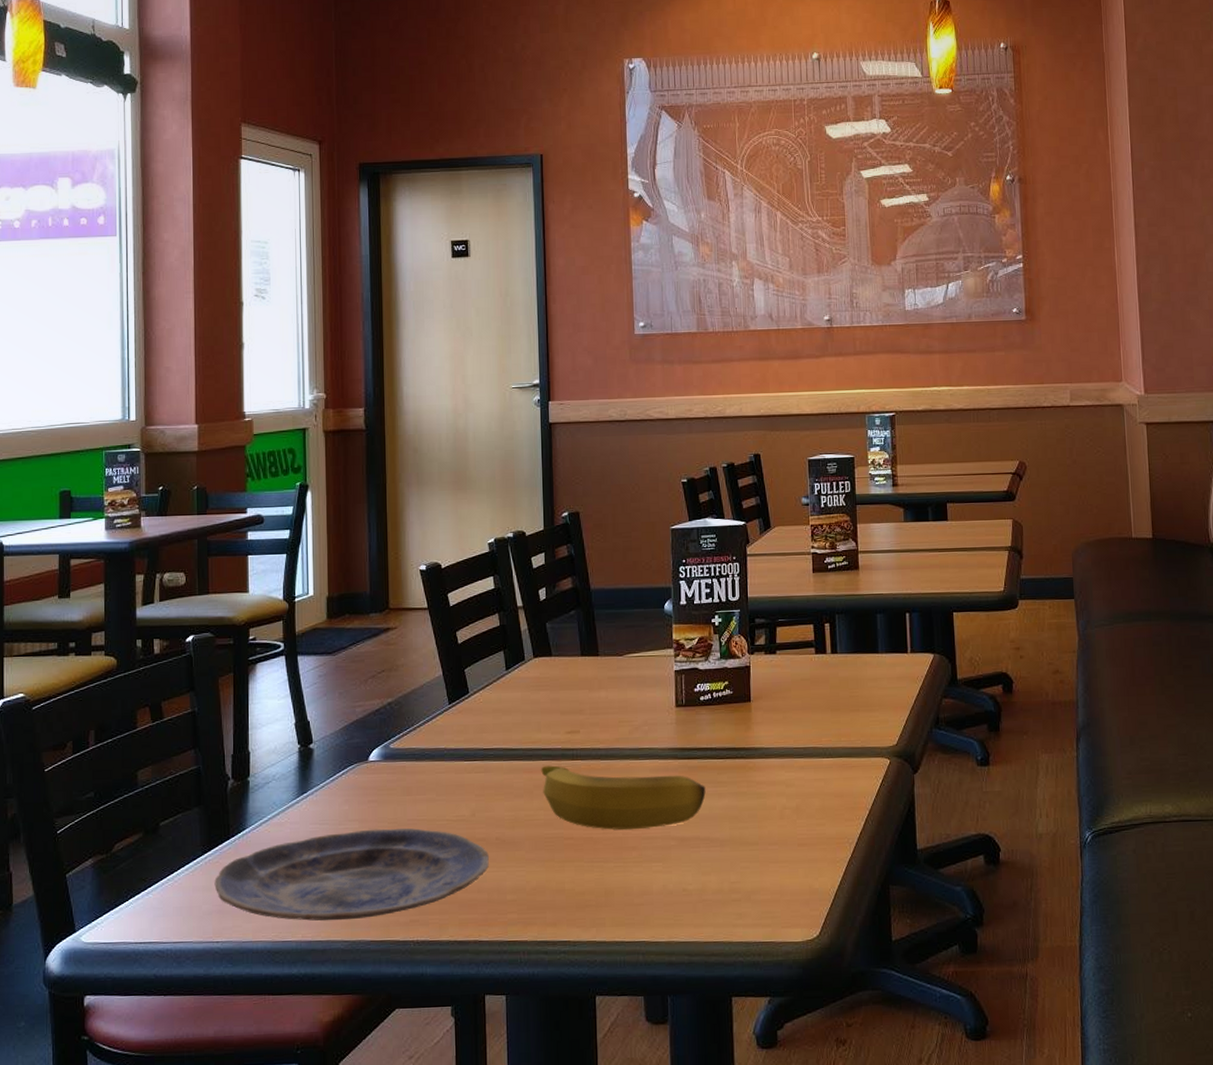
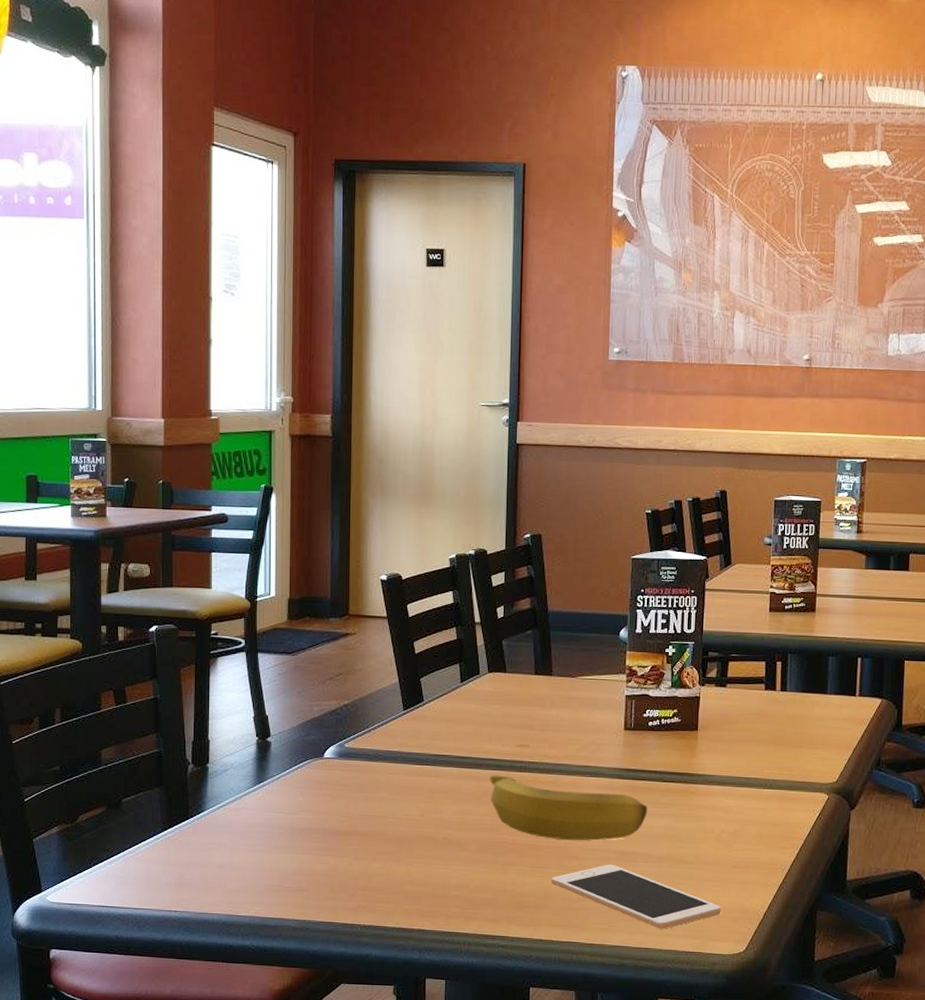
plate: present [214,828,489,921] -> none [173,820,435,902]
cell phone: none [611,852,790,920] -> present [551,864,721,929]

